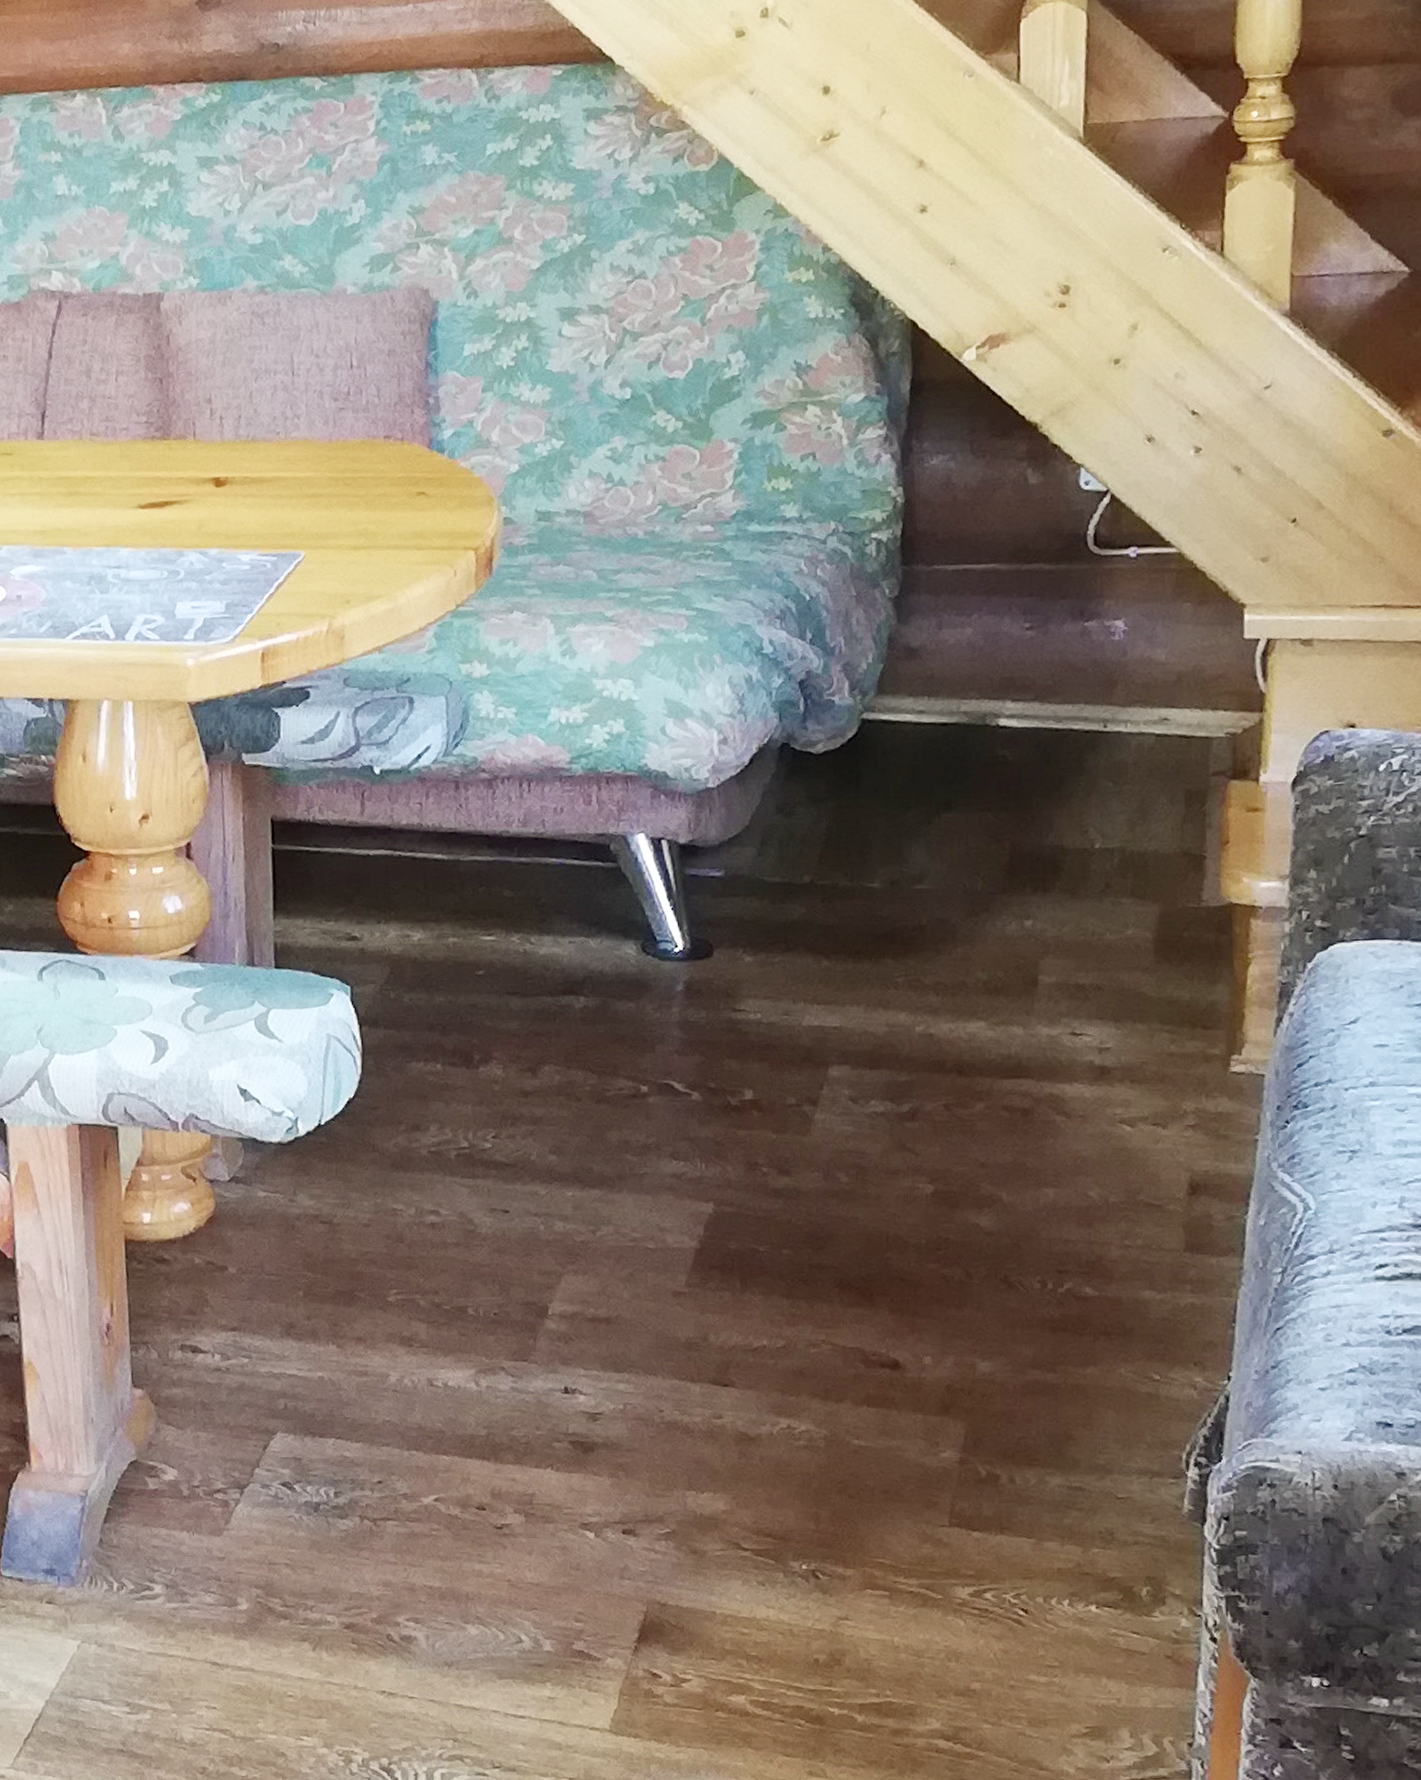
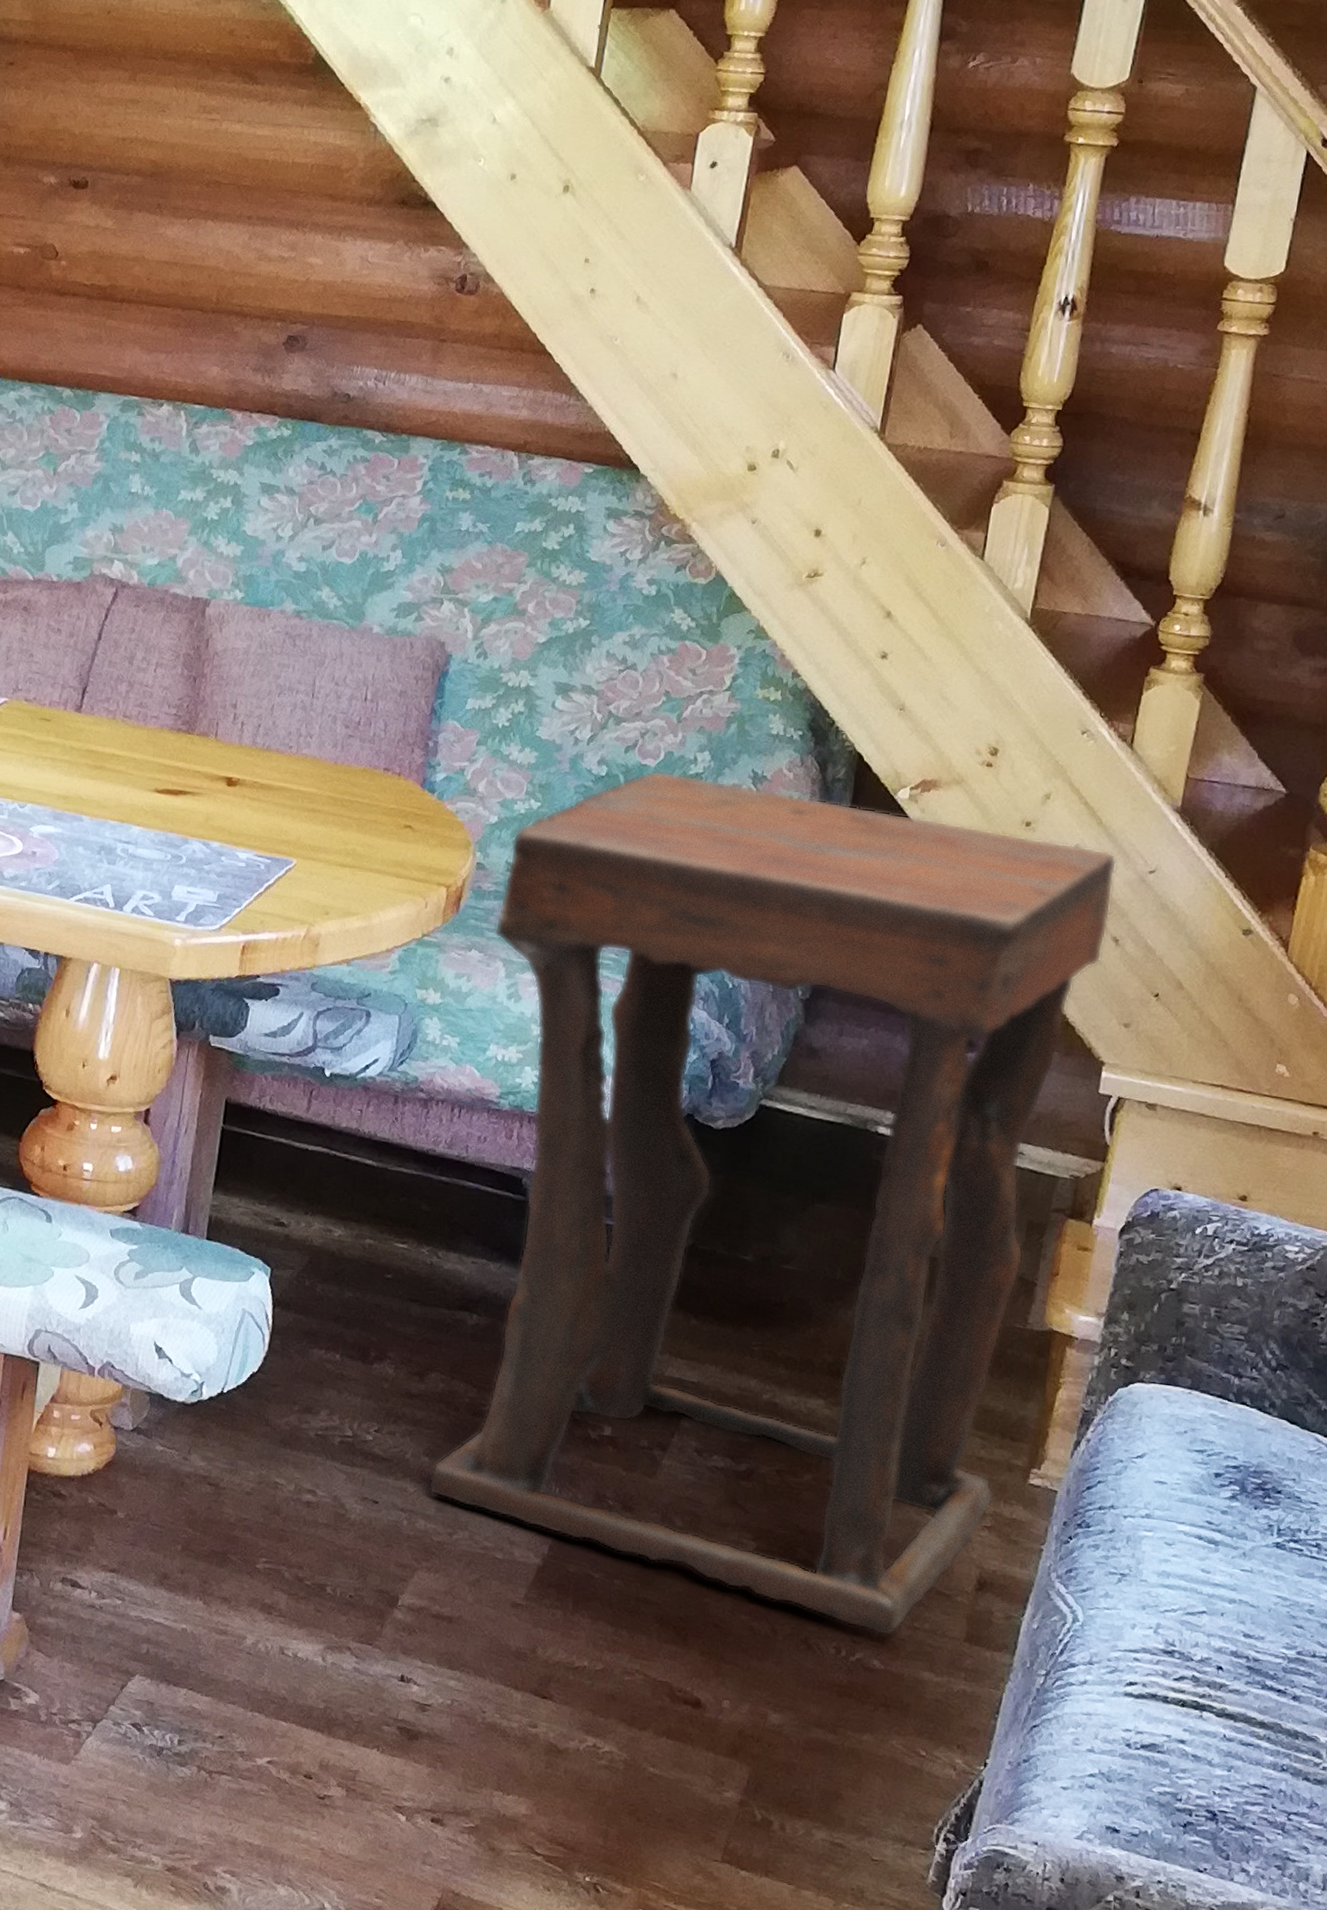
side table: none [535,373,1227,1260] -> present [428,770,1117,1637]

